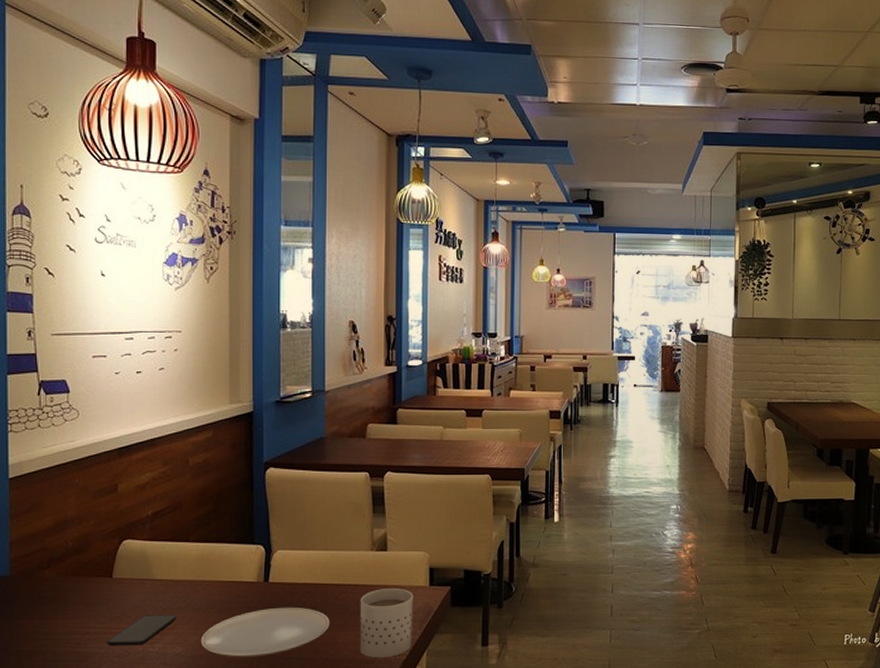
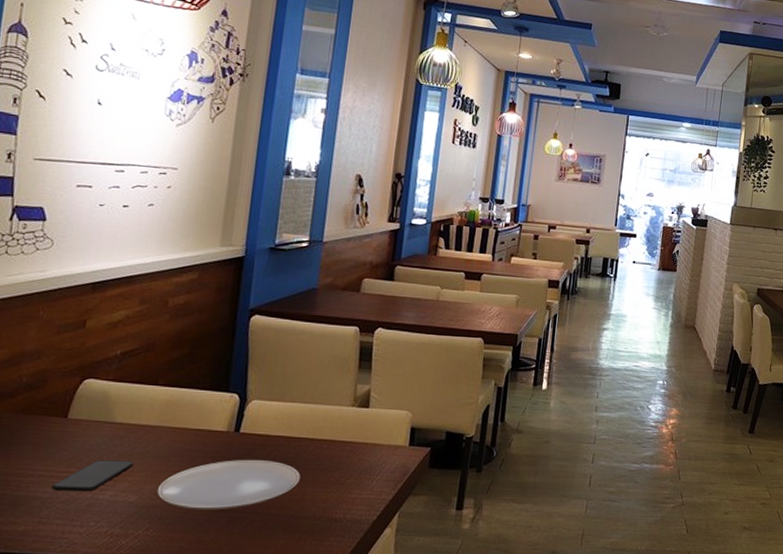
mug: present [359,588,414,659] -> none [328,446,392,518]

